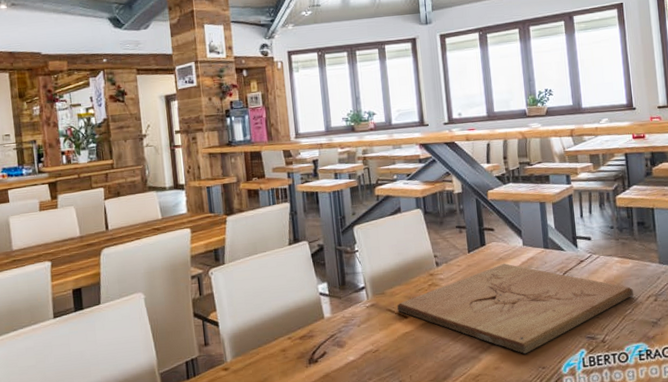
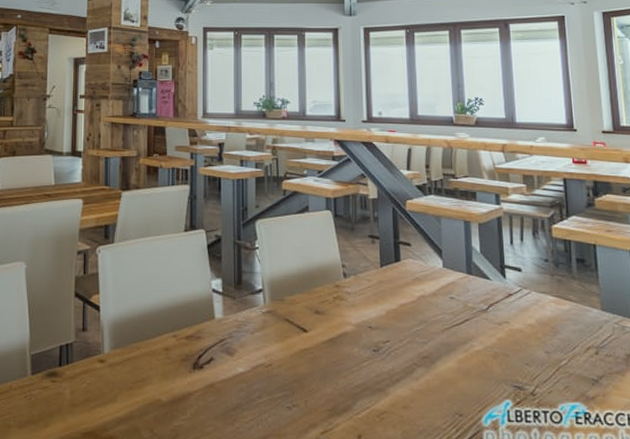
cutting board: present [397,263,633,355] -> none [297,285,570,396]

